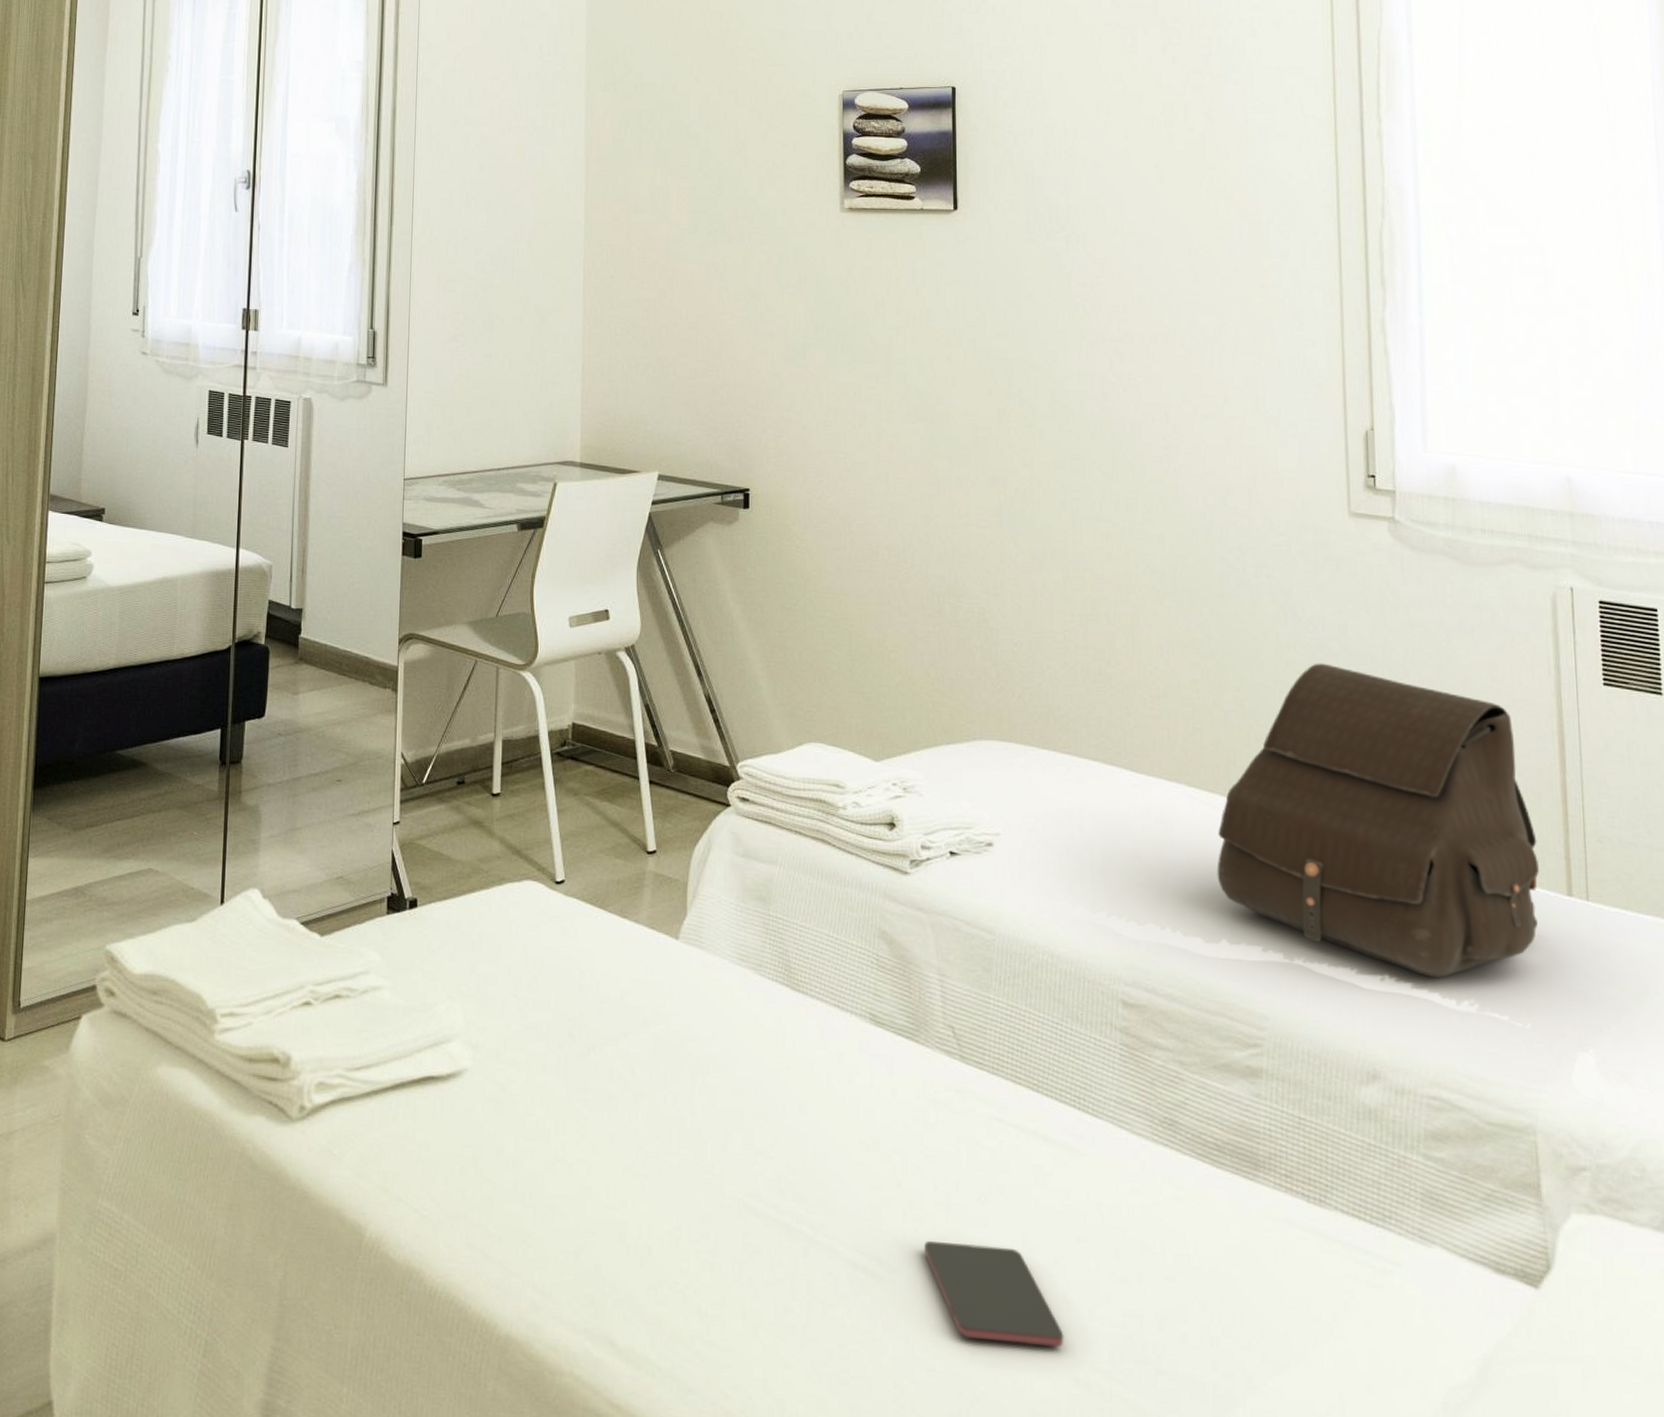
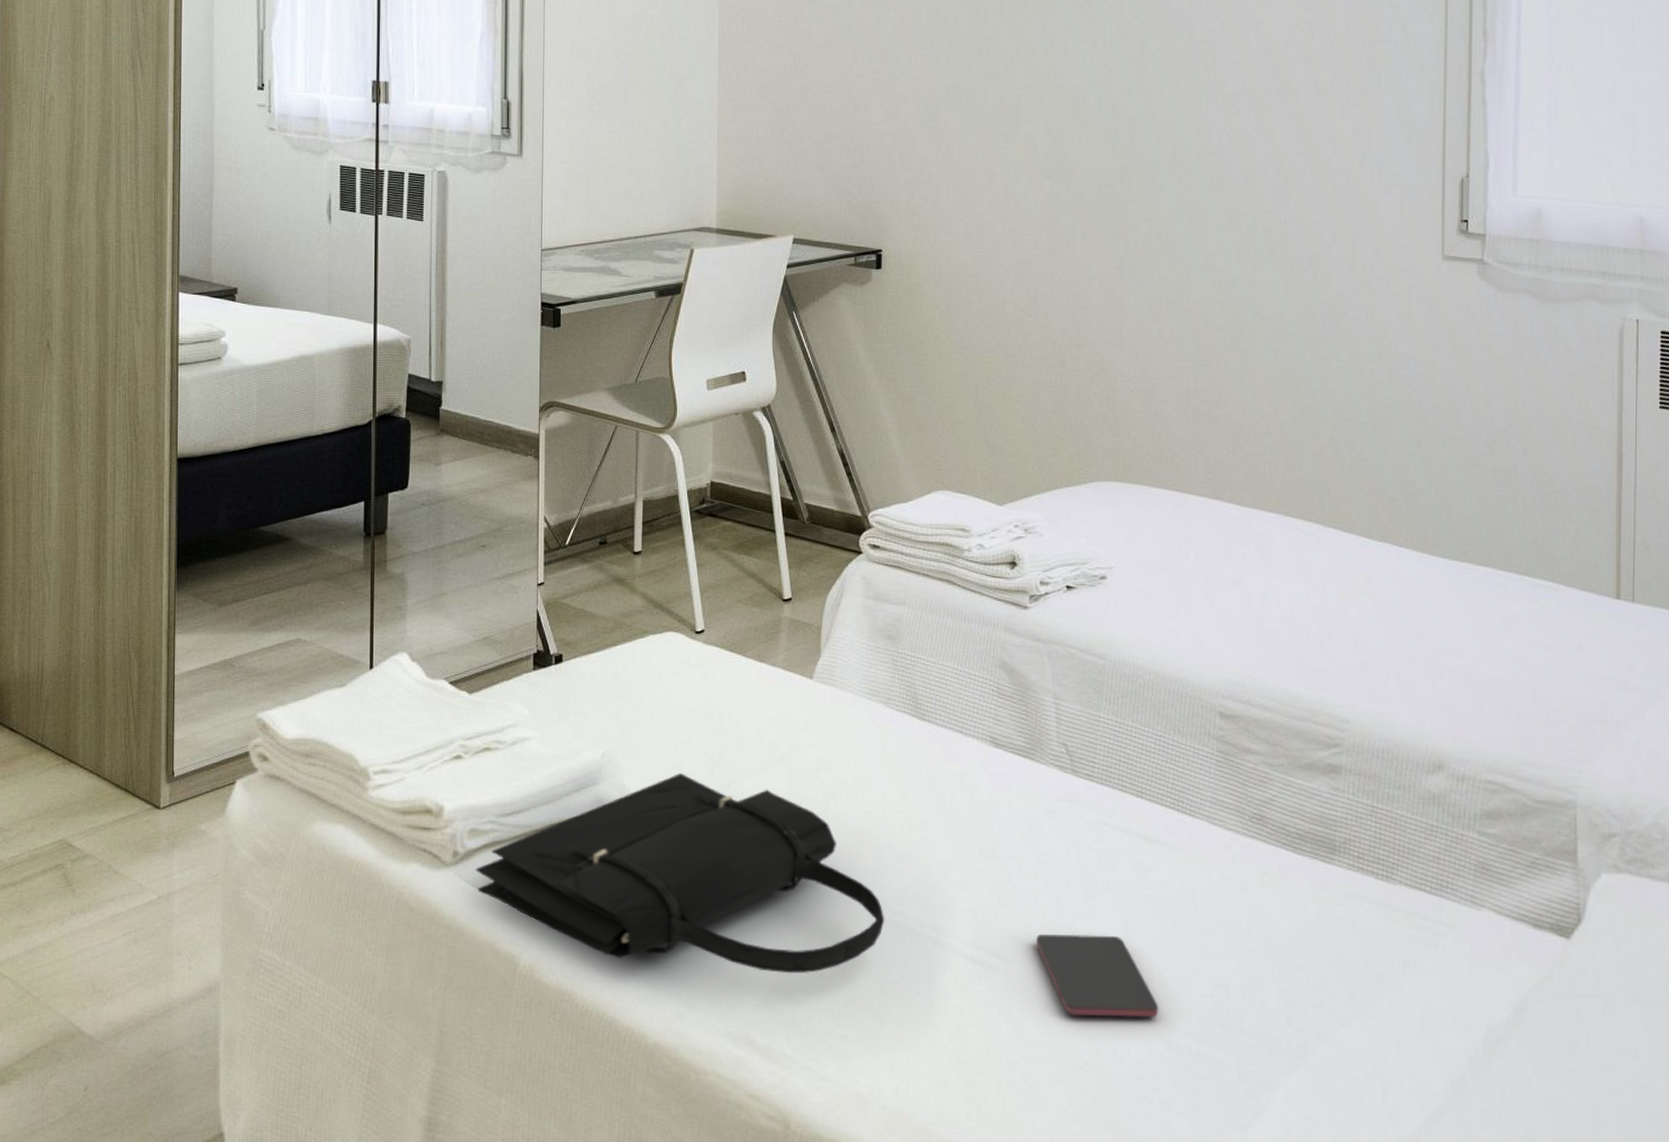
handbag: none [322,1034,757,1267] -> present [475,772,885,974]
satchel: present [1217,663,1540,978] -> none [1308,398,1594,677]

